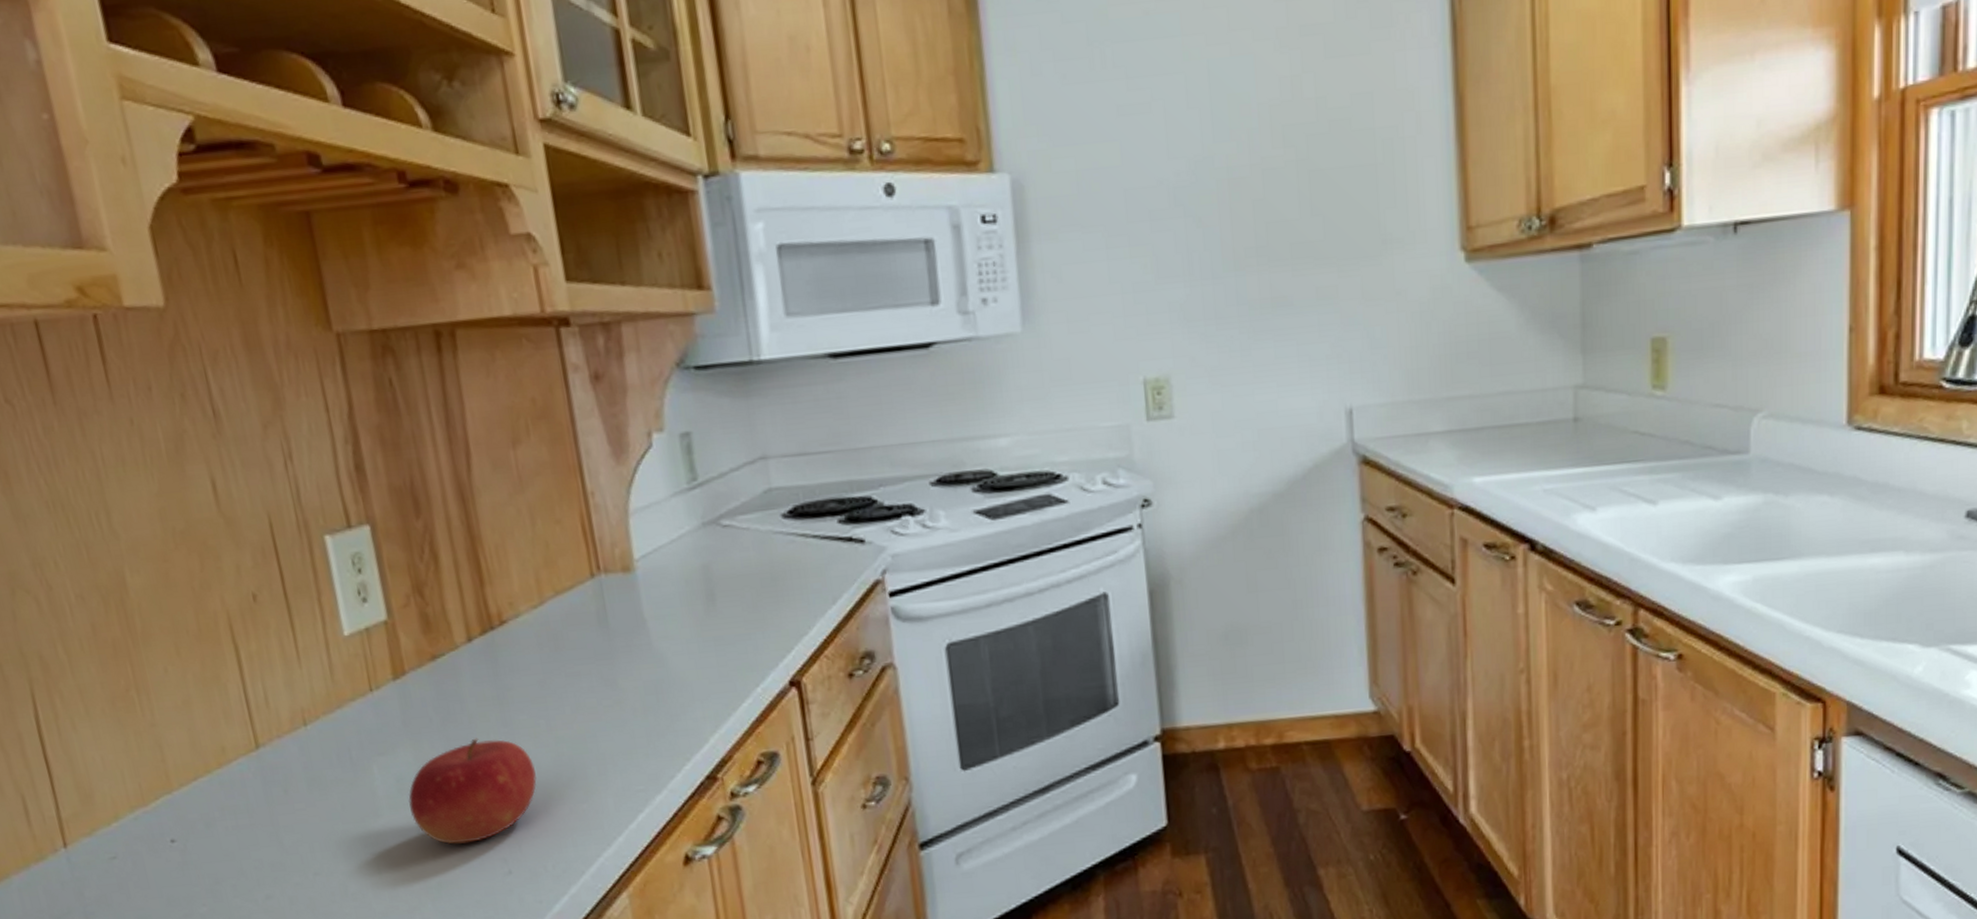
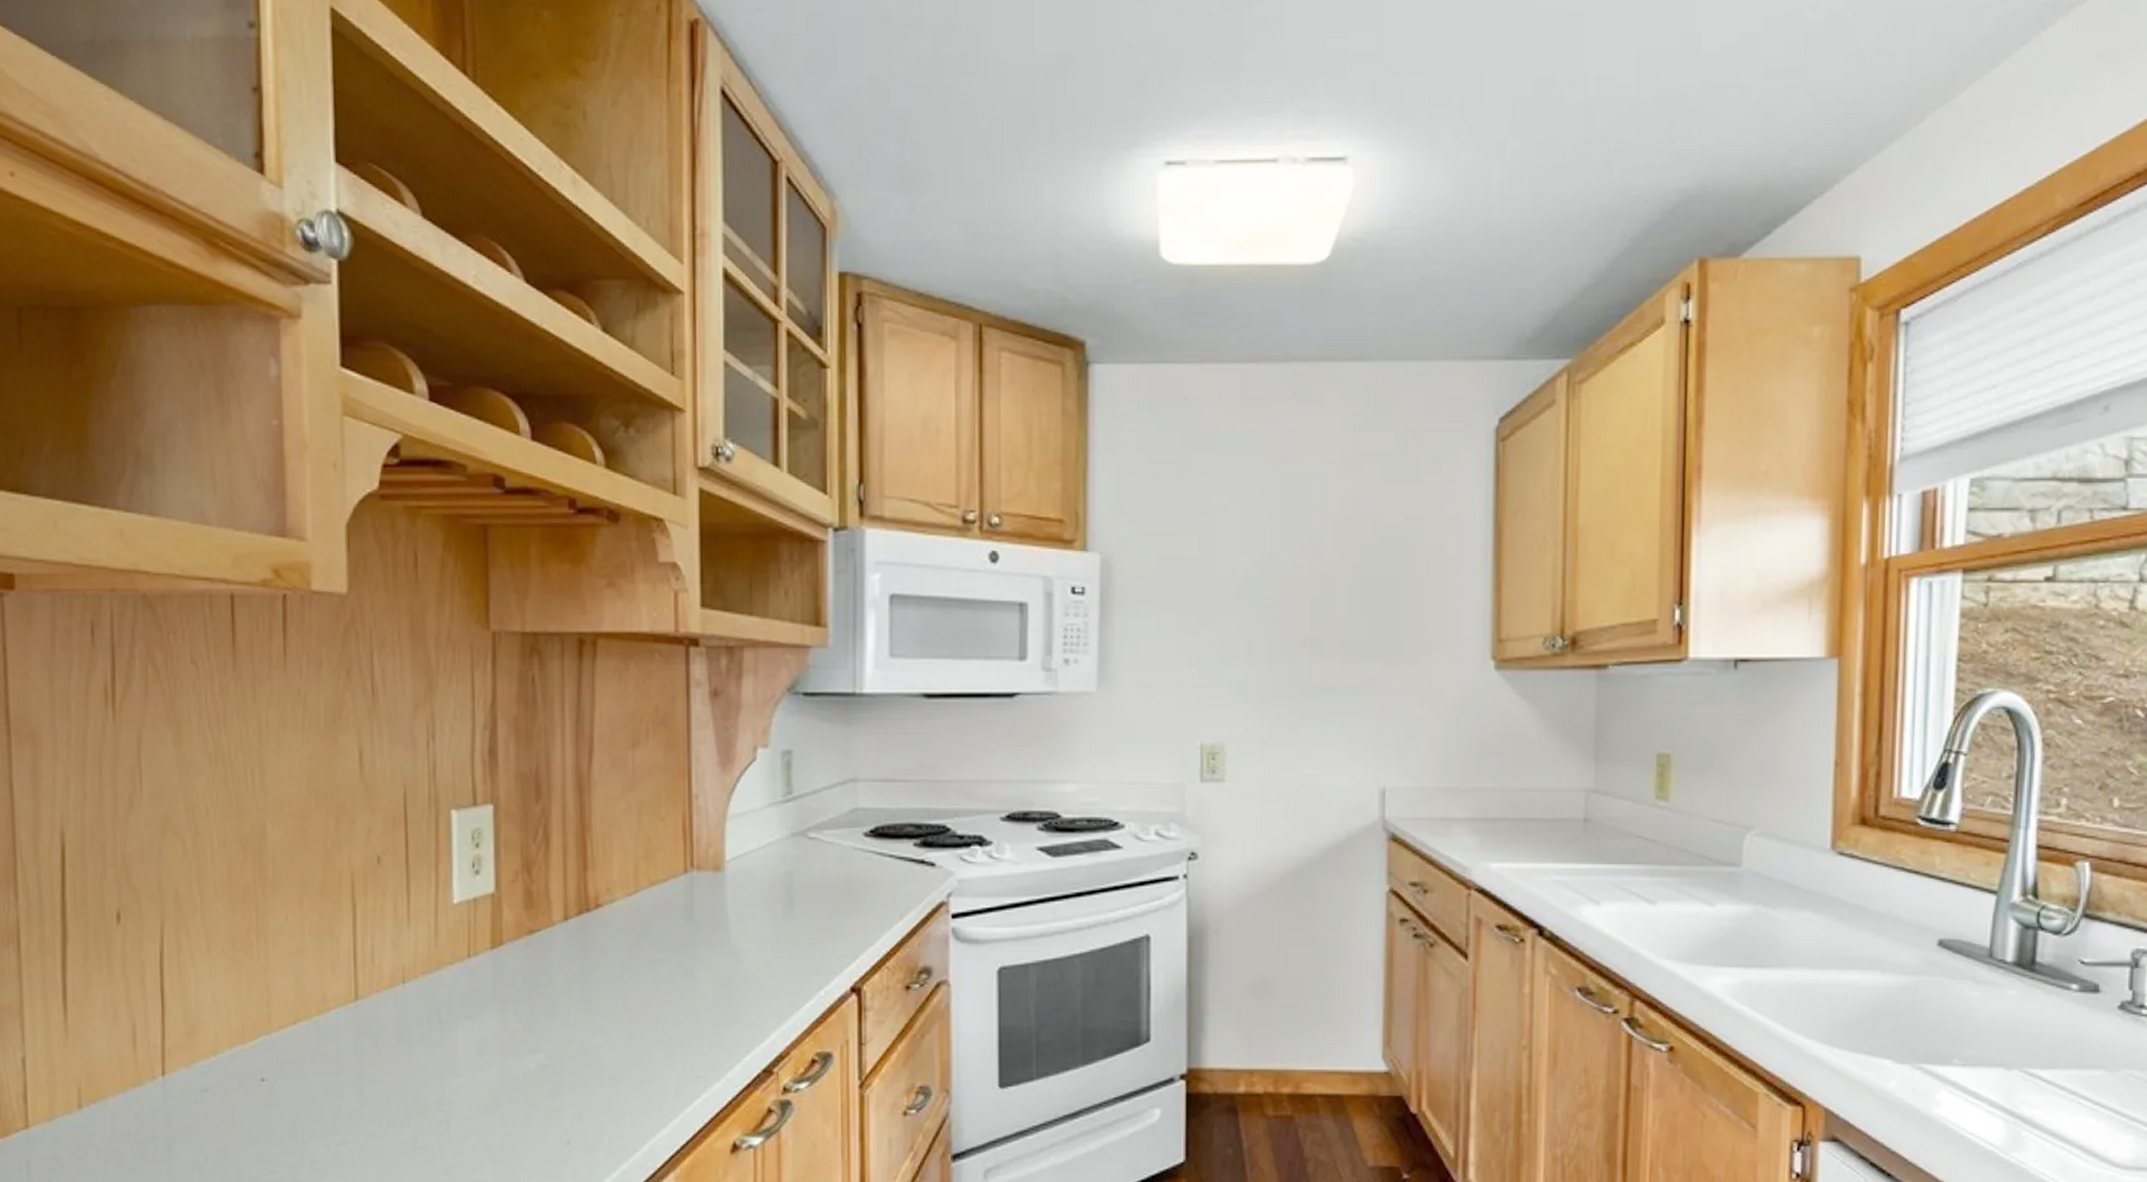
fruit: present [408,738,537,845] -> none [486,1011,607,1110]

